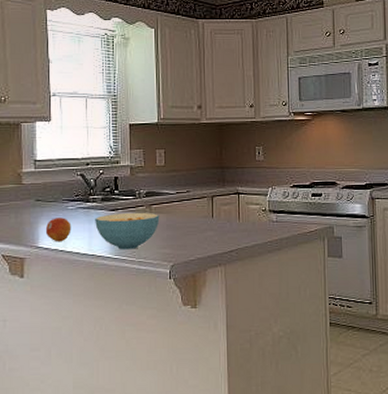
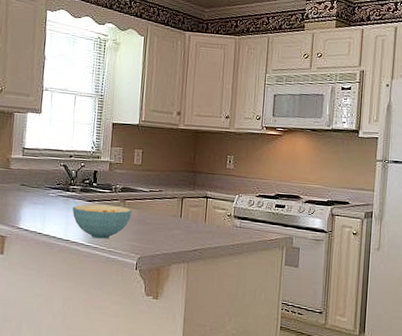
fruit: present [45,217,71,242] -> none [26,202,51,226]

